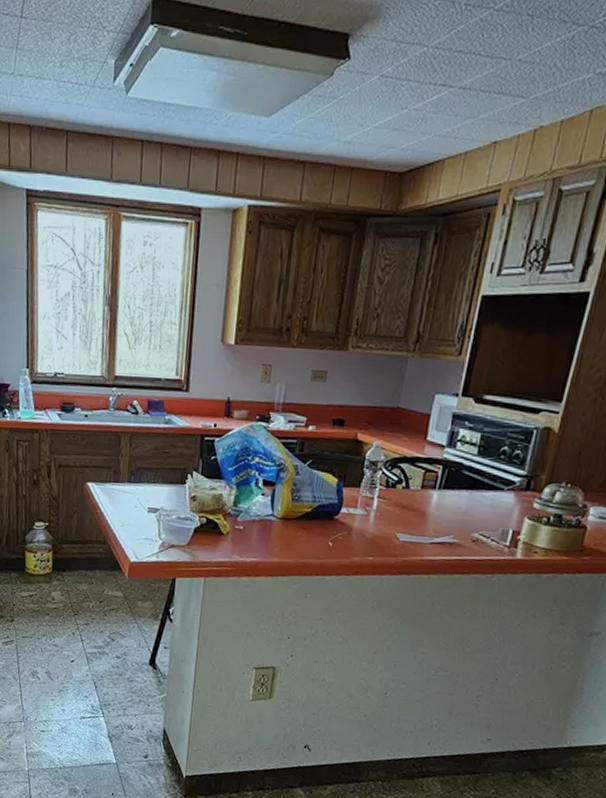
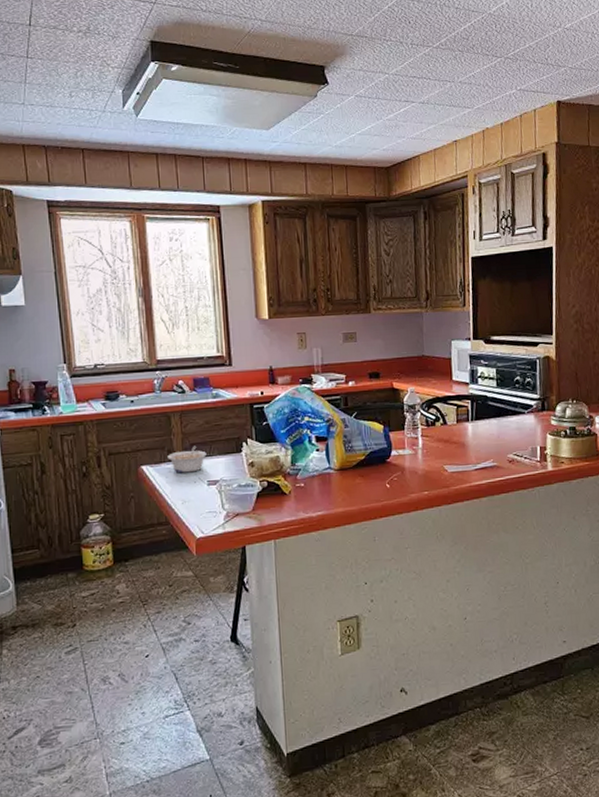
legume: none [113,470,151,497] -> present [167,445,207,473]

